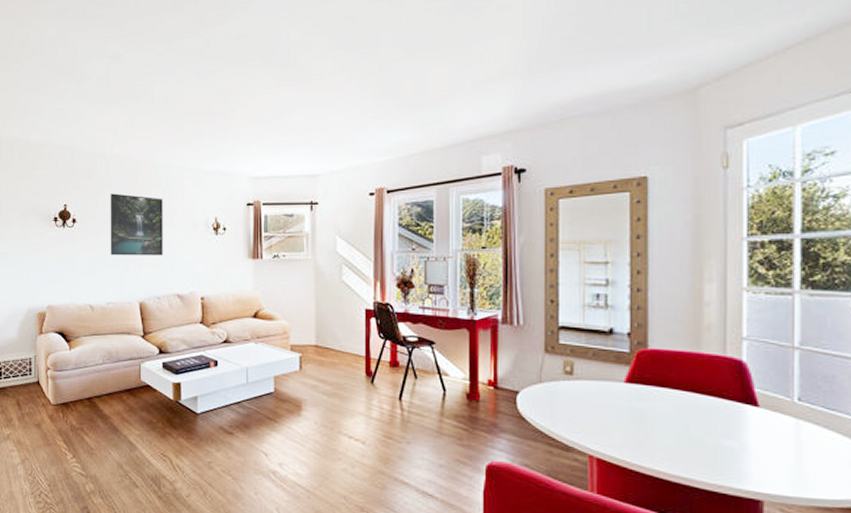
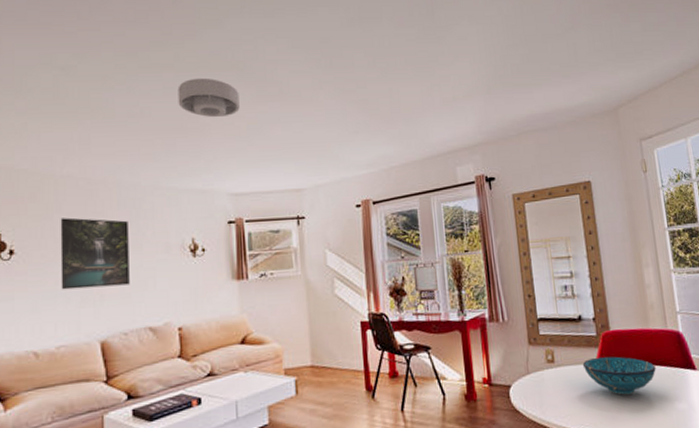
ceiling light: none [207,62,262,103] -> present [177,77,240,118]
decorative bowl: none [607,375,702,421] -> present [582,356,656,395]

